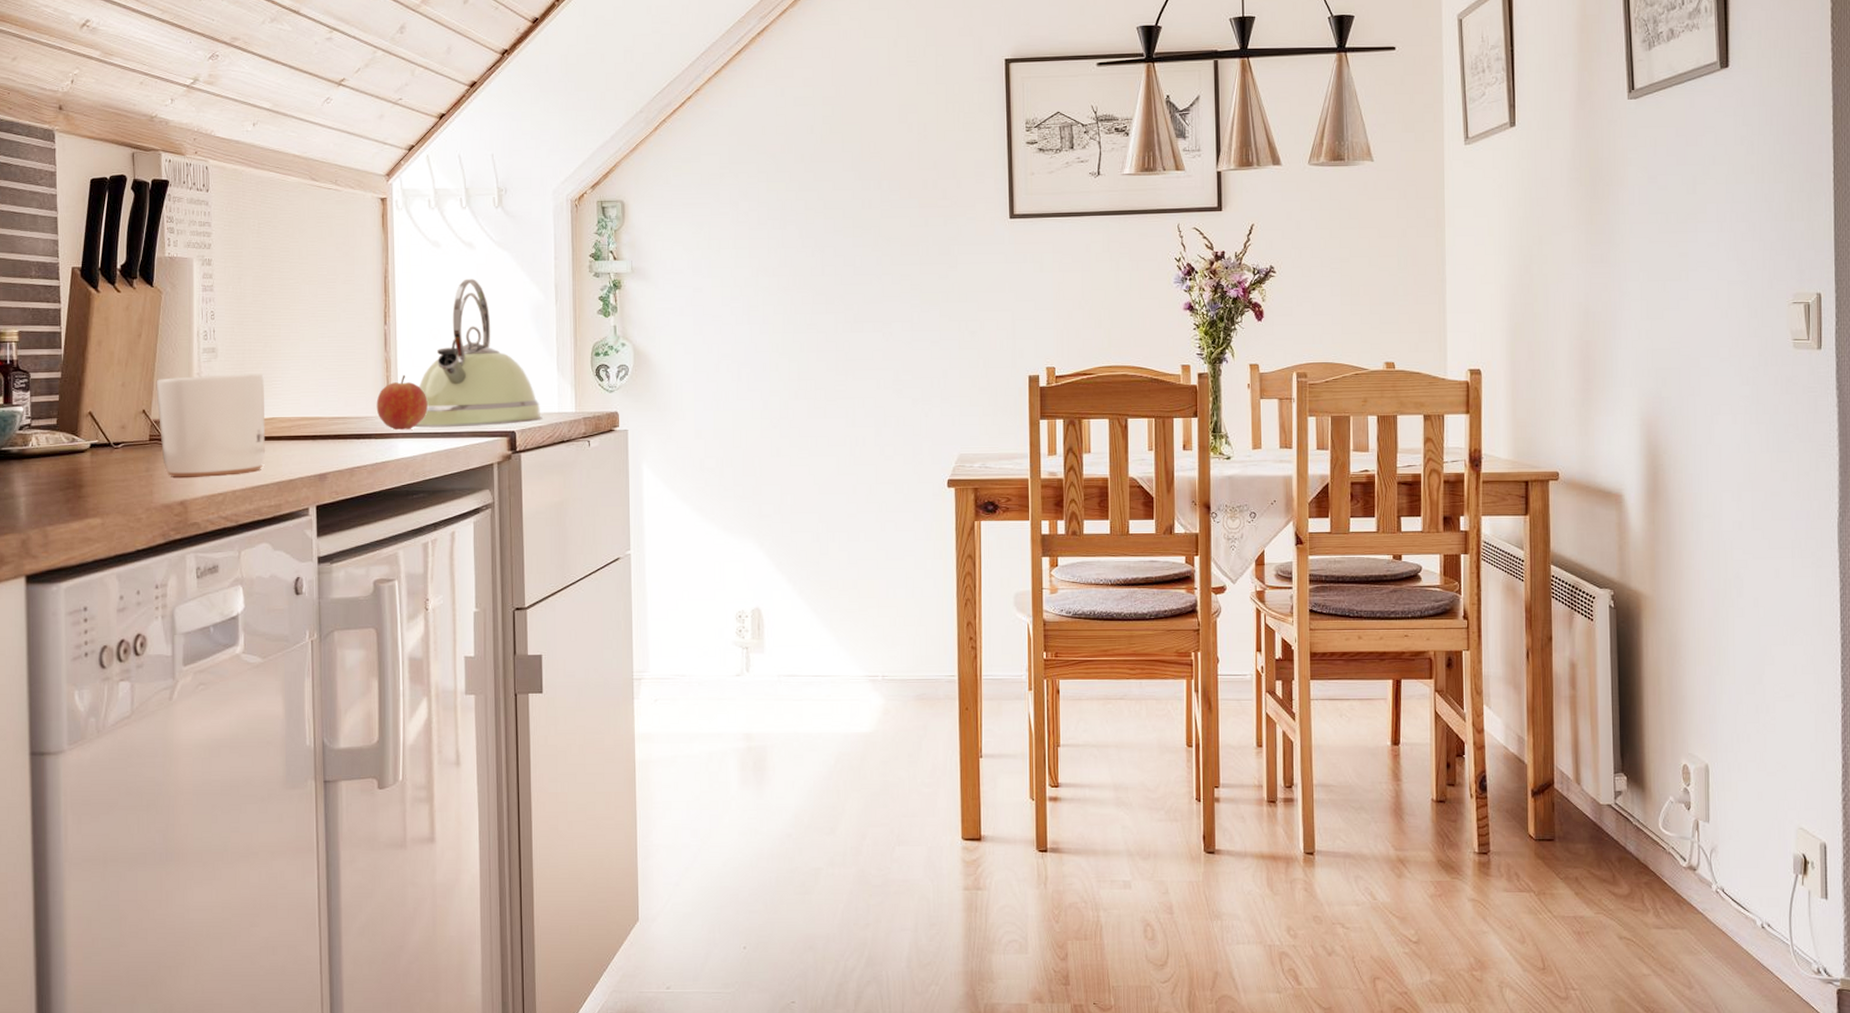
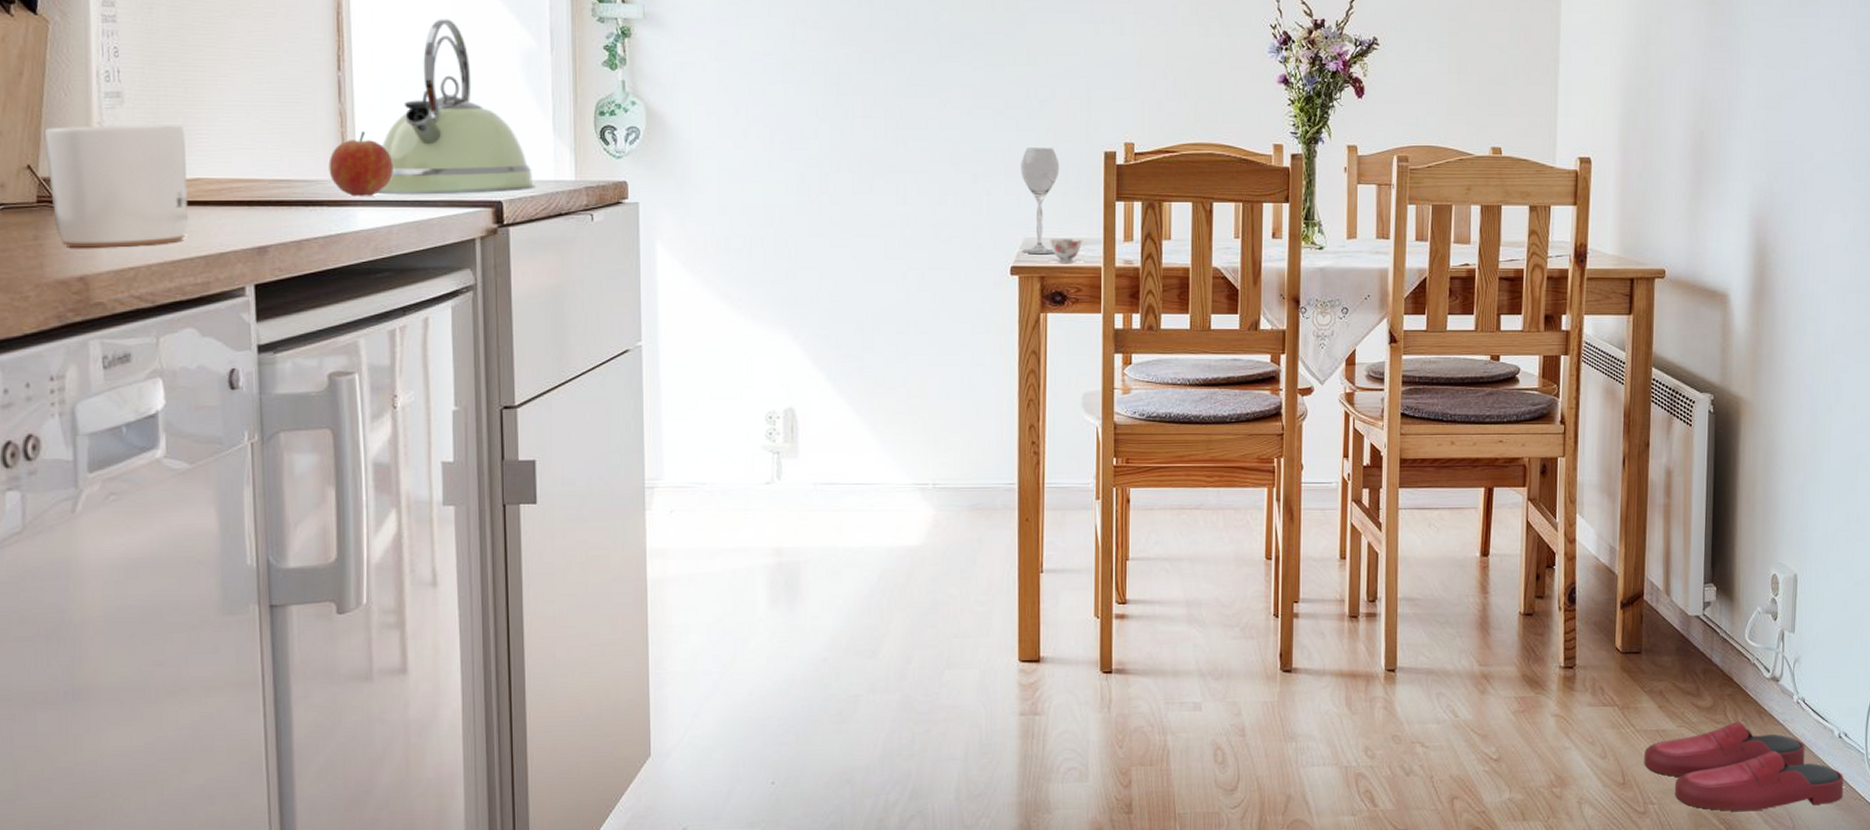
wineglass: none [955,373,989,468] -> present [1021,148,1060,253]
teacup: none [981,453,1013,477] -> present [1048,238,1084,264]
slippers: none [1563,909,1770,1000] -> present [1644,721,1844,812]

